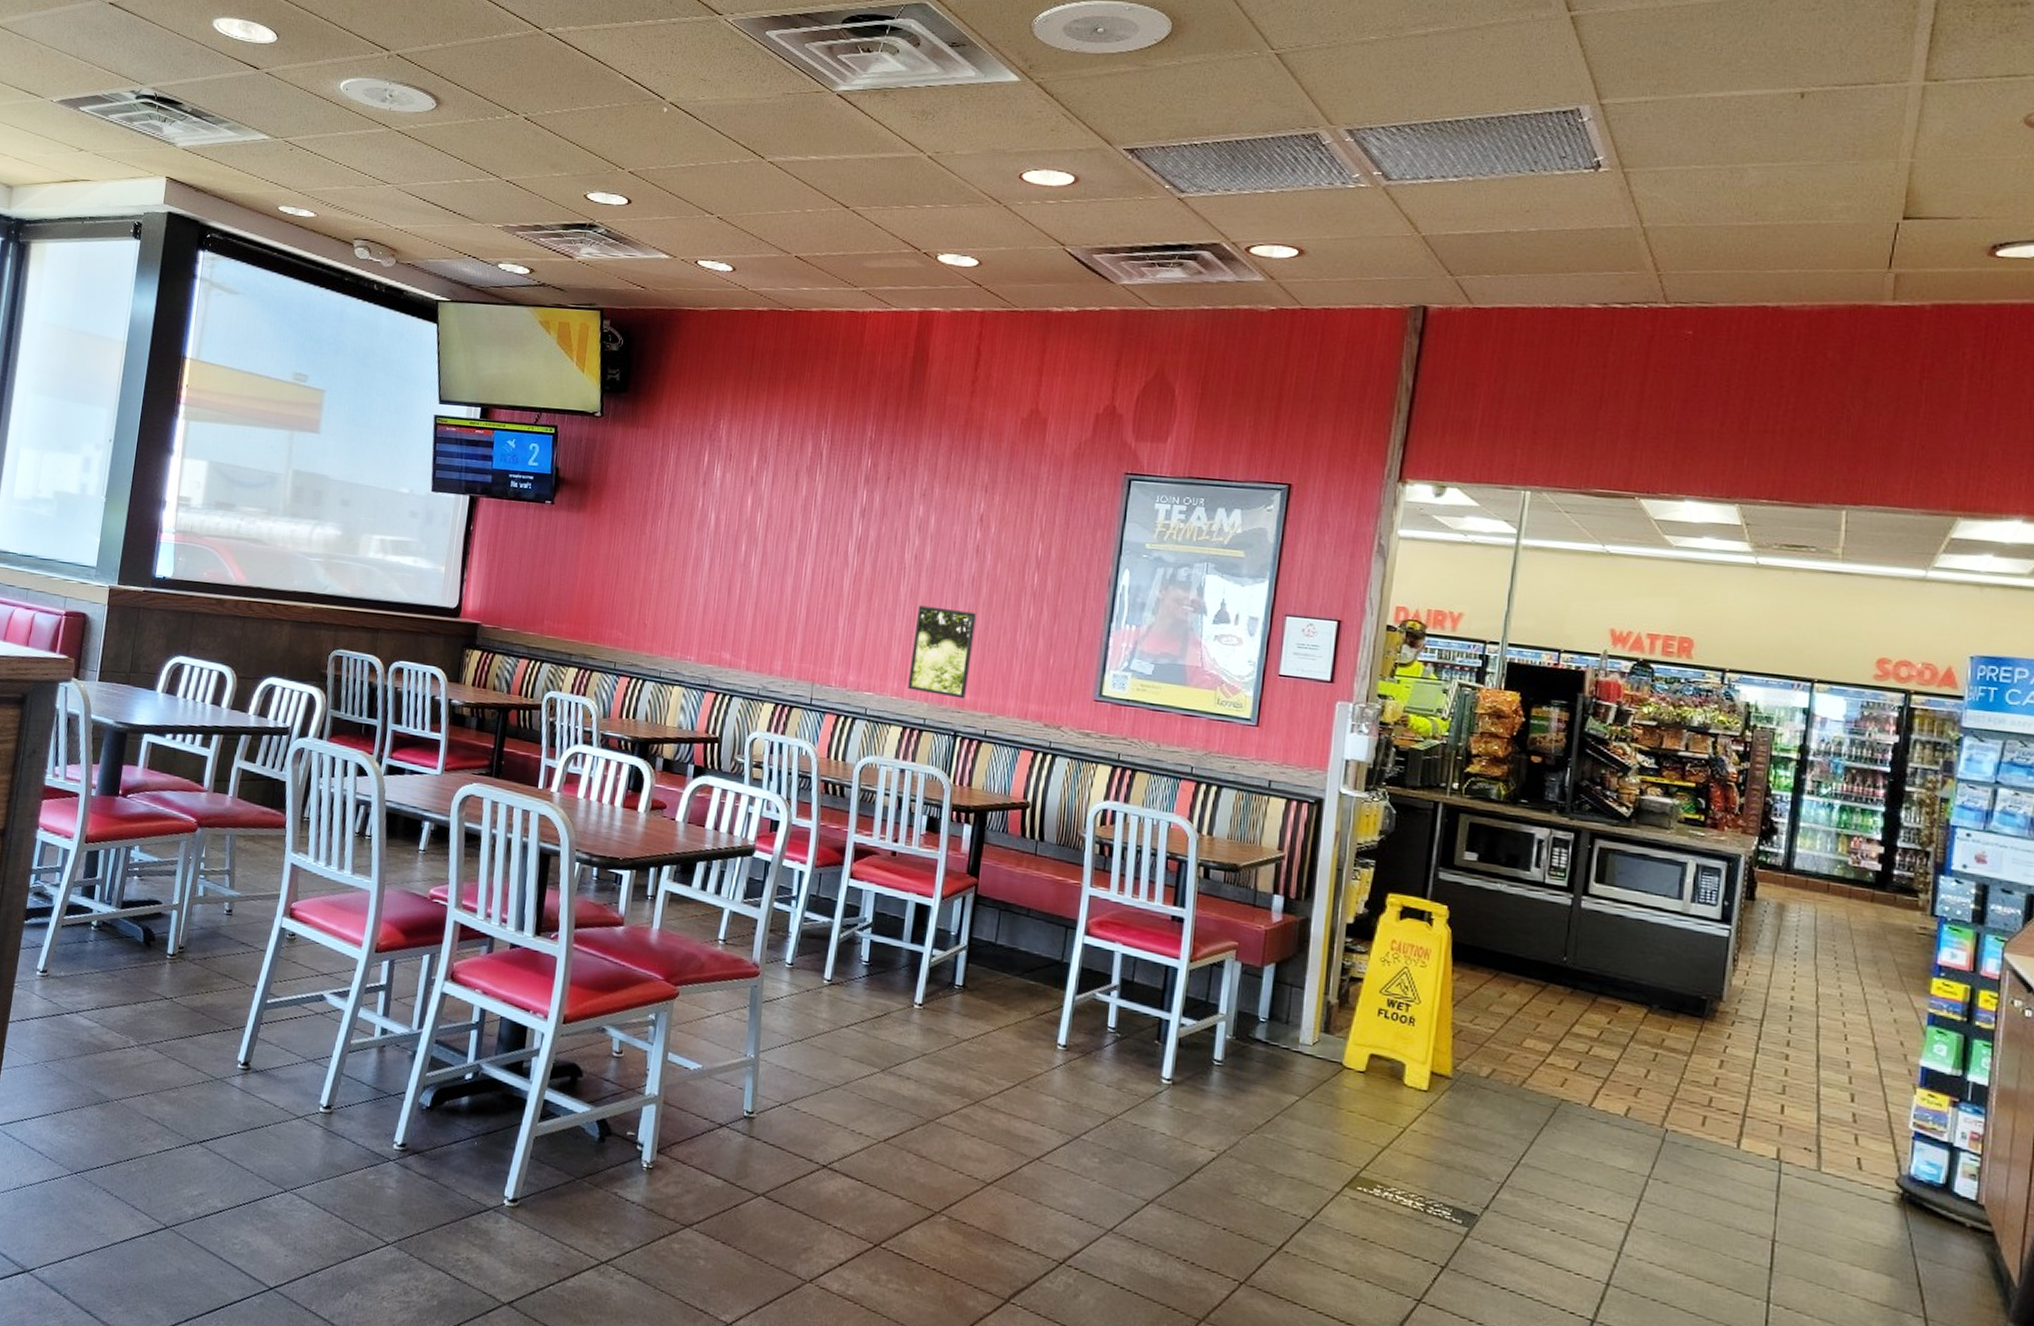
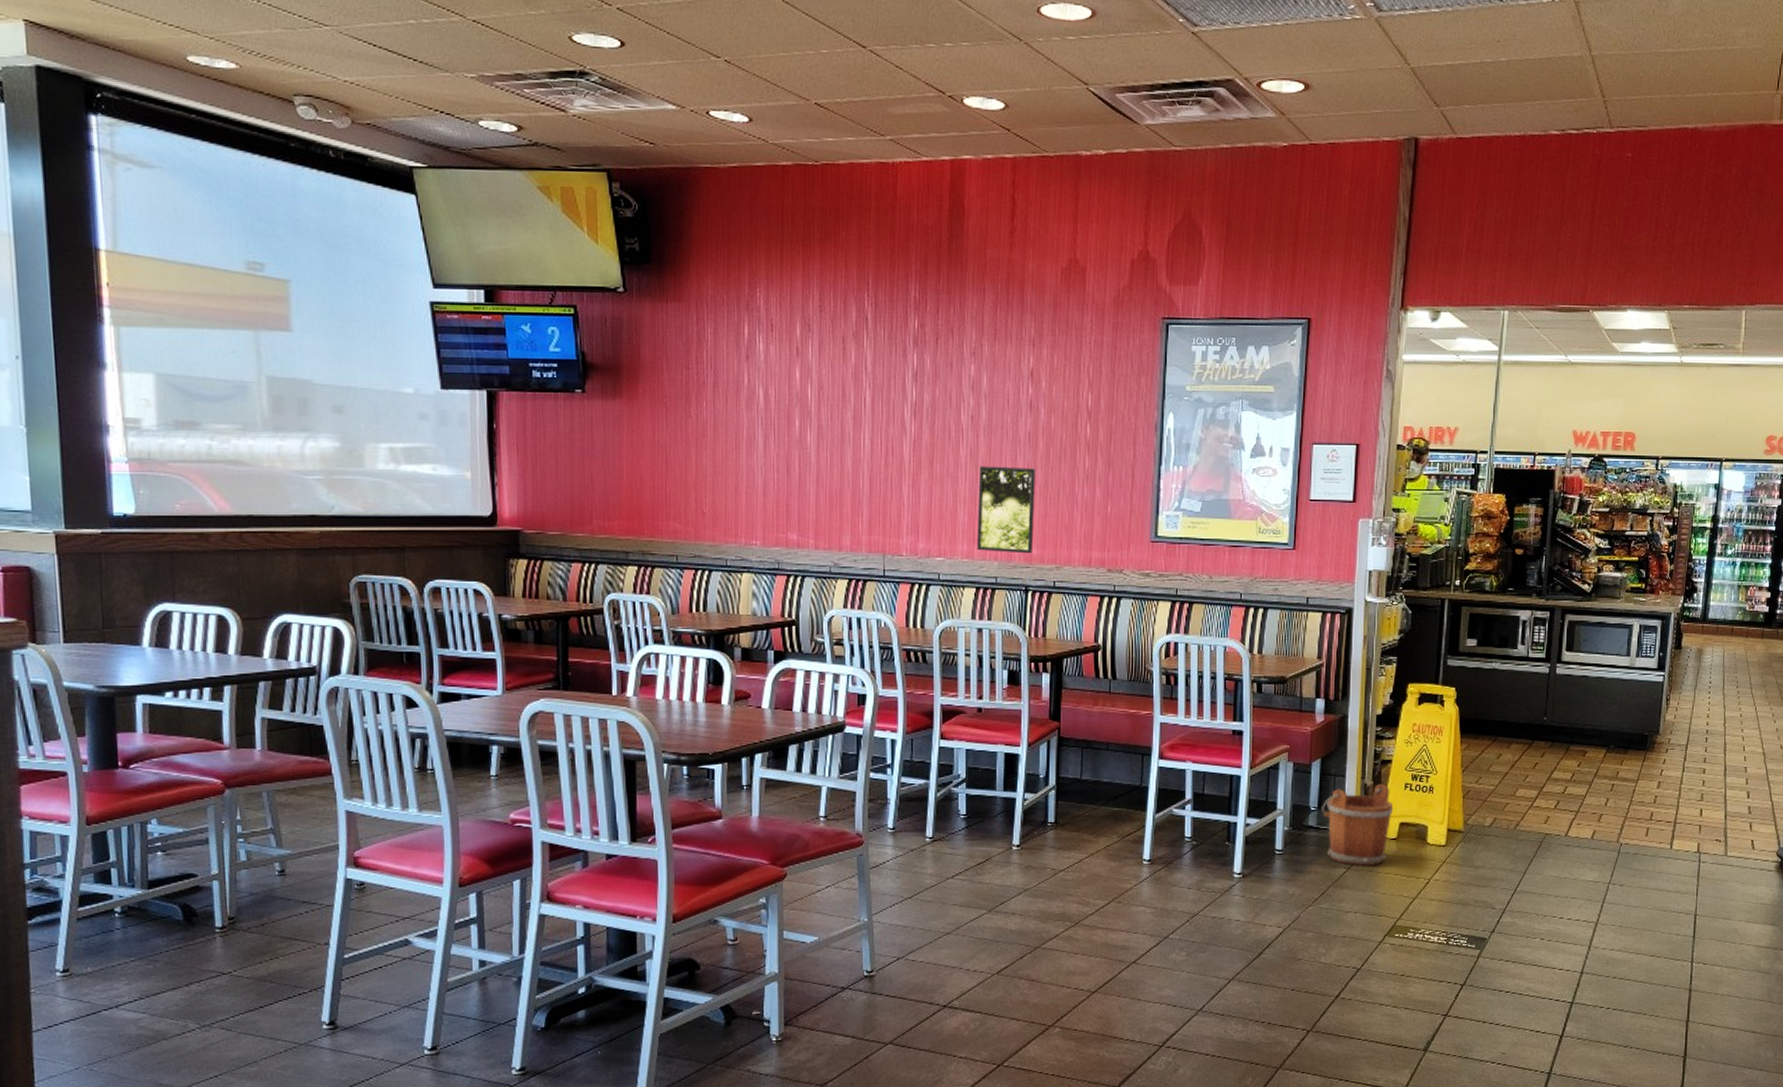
bucket: none [1273,1001,1363,1100] -> present [1322,784,1394,866]

